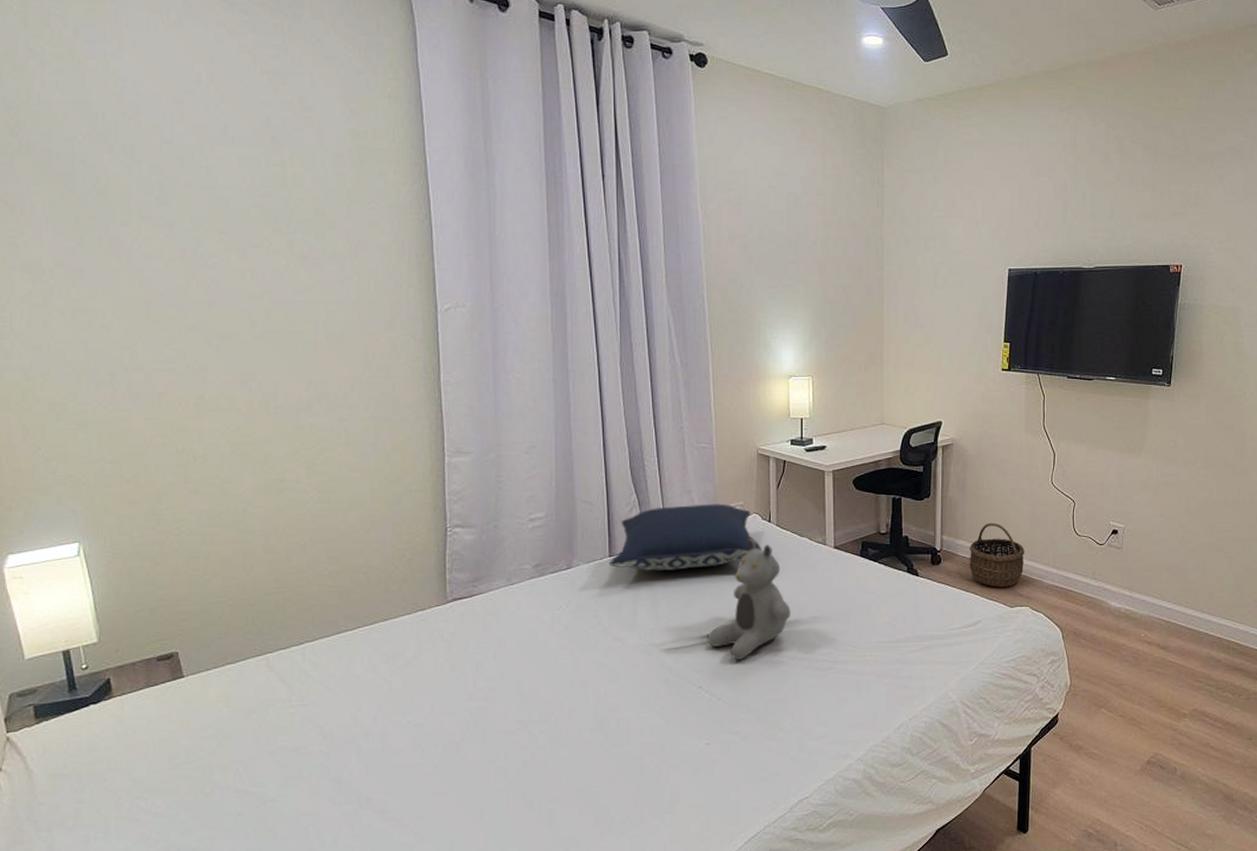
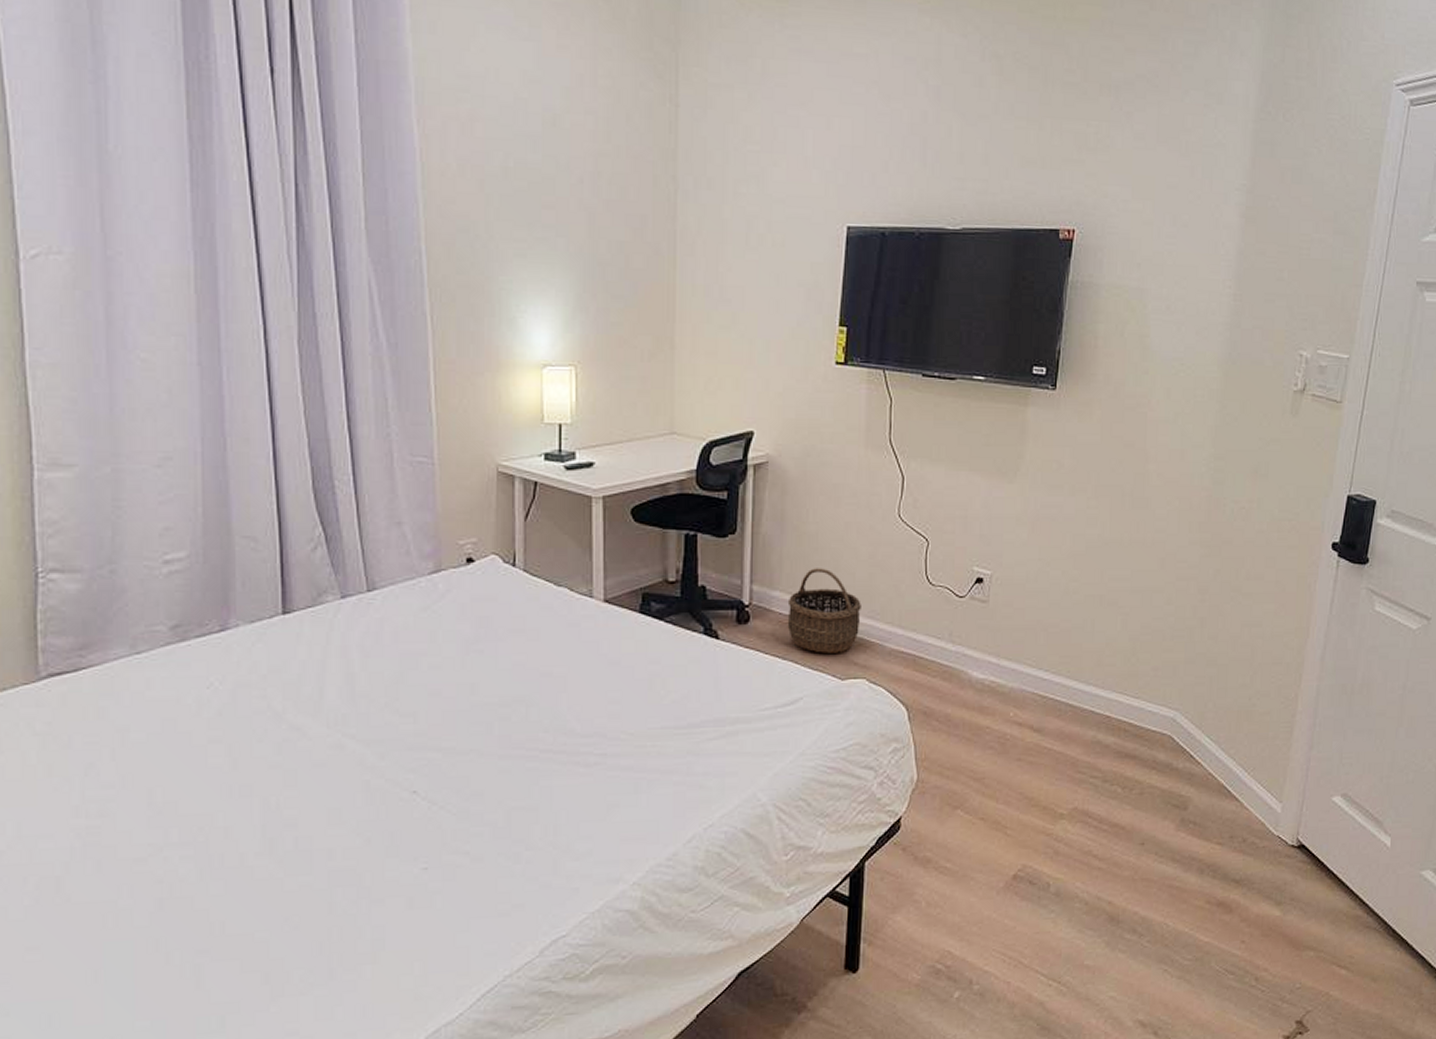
pillow: present [608,503,762,572] -> none [281,540,503,635]
teddy bear: present [708,537,791,661] -> none [426,587,543,756]

